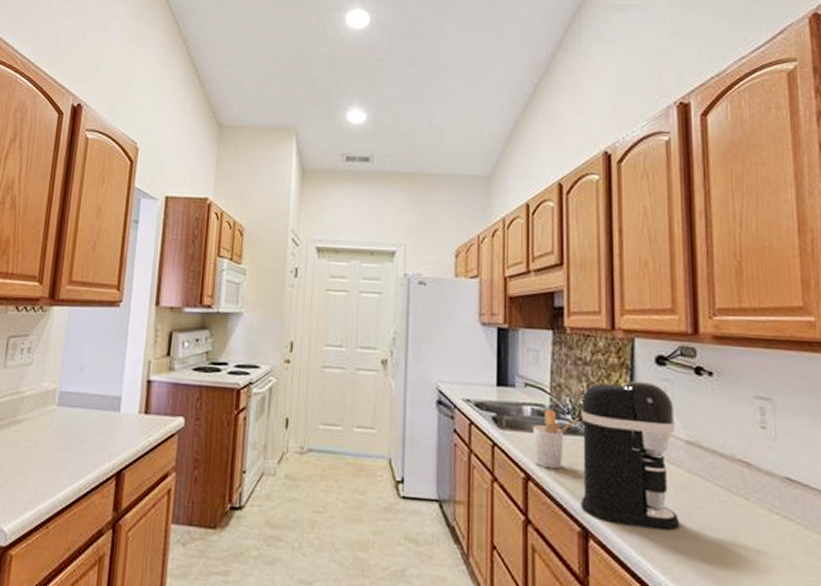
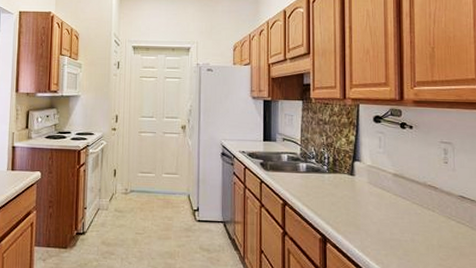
utensil holder: present [533,409,579,470] -> none [289,156,321,197]
coffee maker: present [580,380,680,532] -> none [321,134,388,235]

